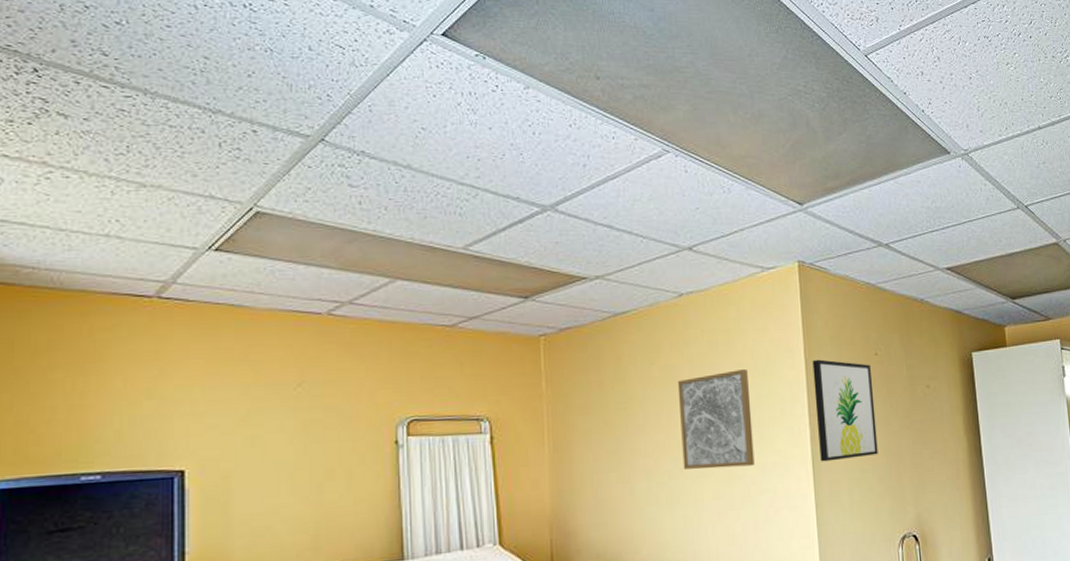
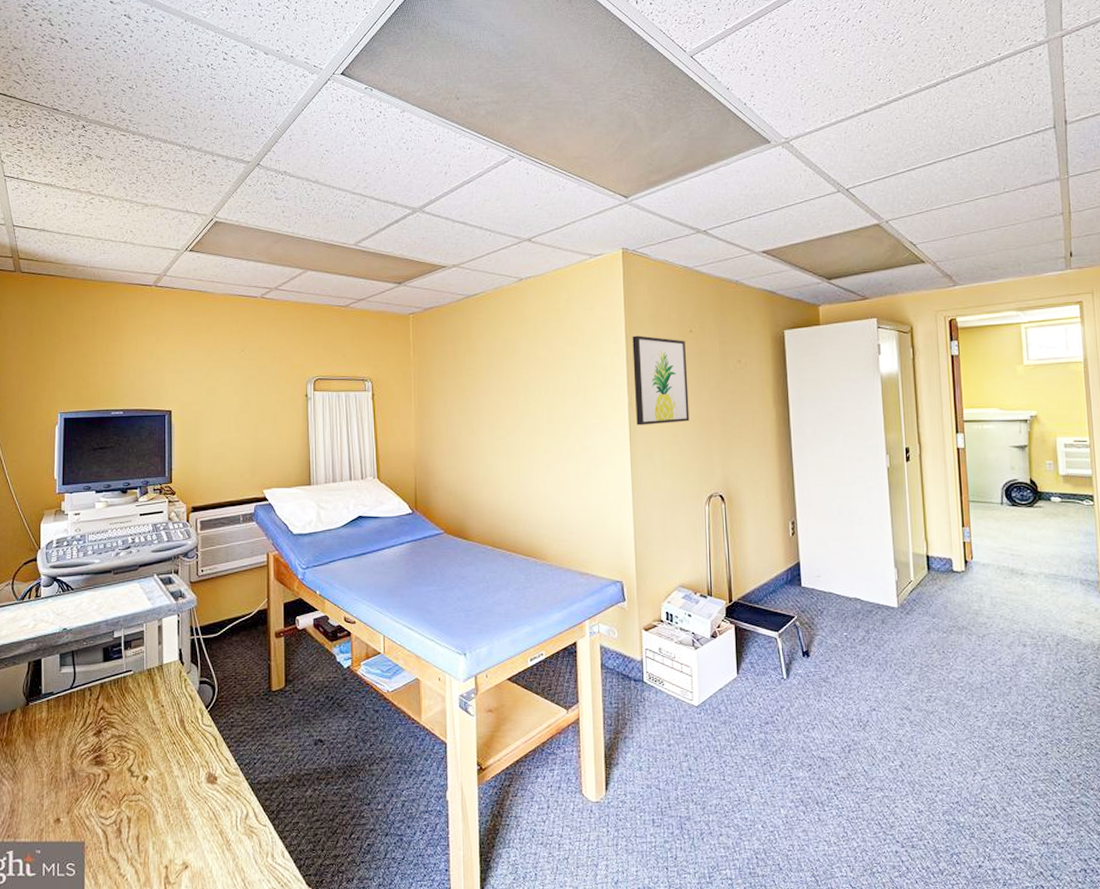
wall art: present [677,370,755,470] -> none [516,343,579,427]

